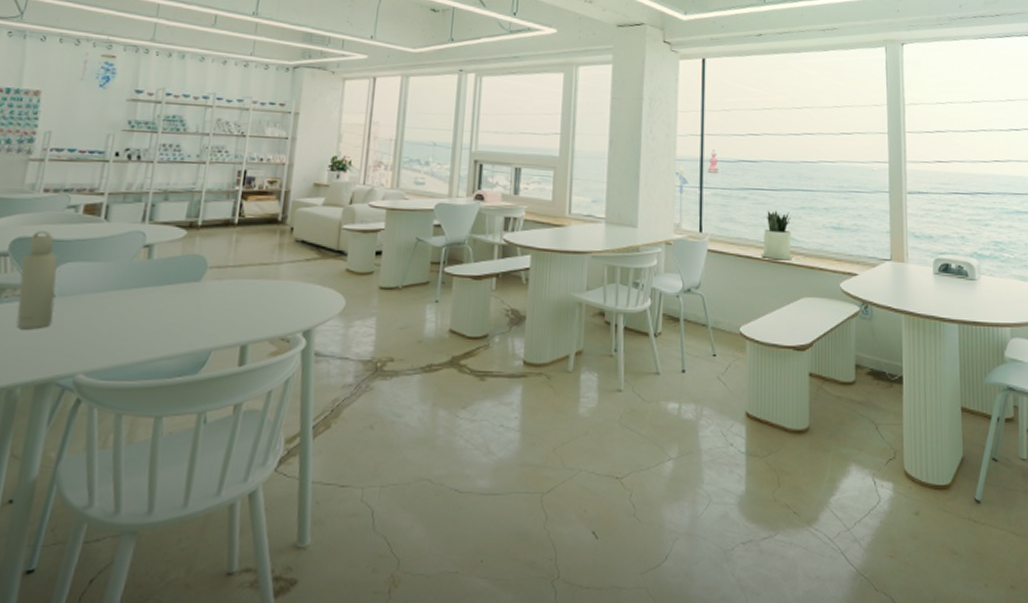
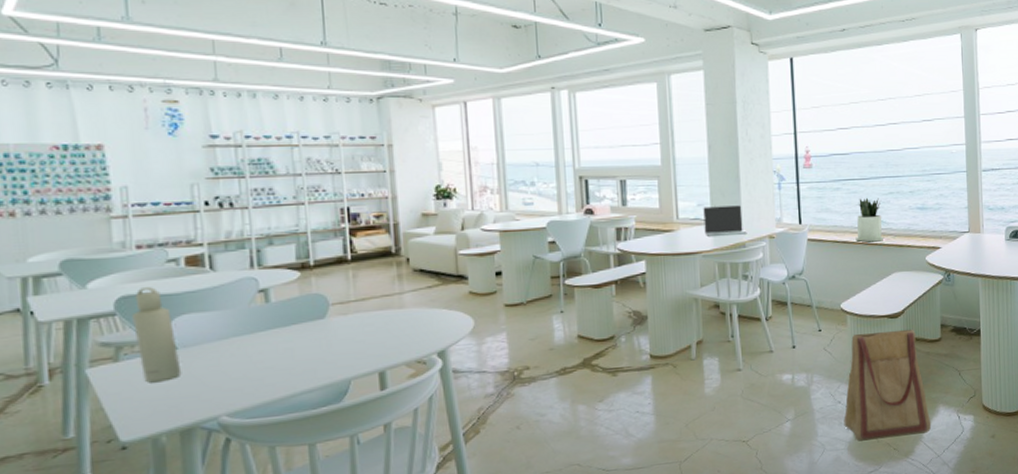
laptop: none [596,204,642,239] -> present [703,205,747,238]
shopping bag: none [735,364,841,497] -> present [844,329,931,441]

